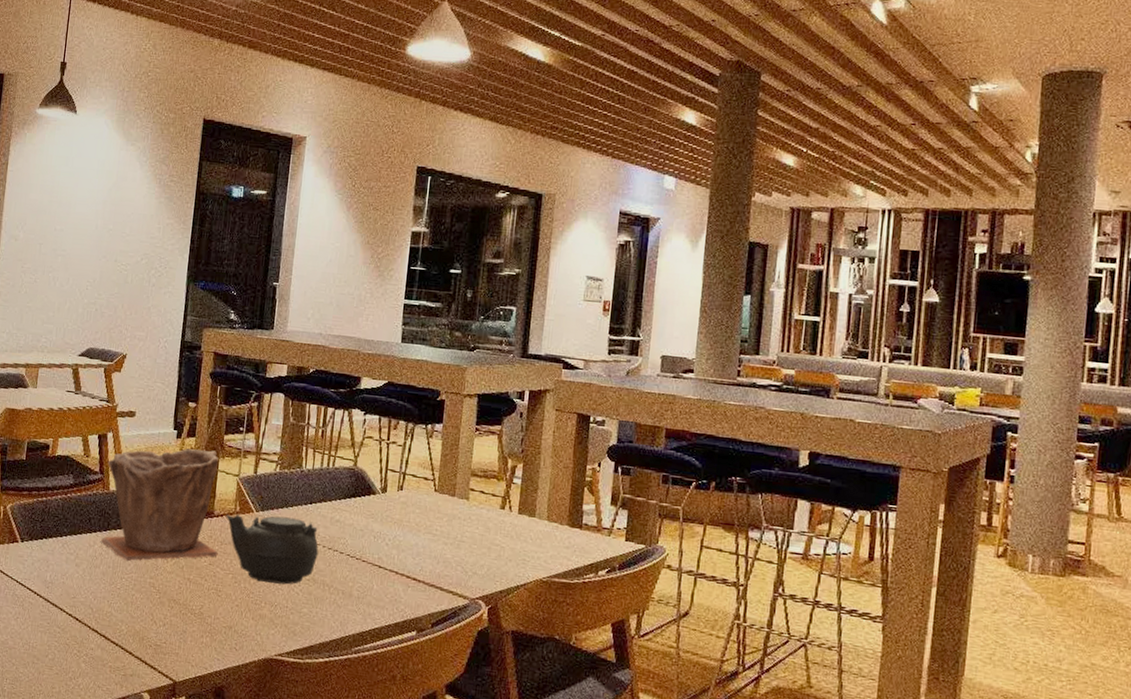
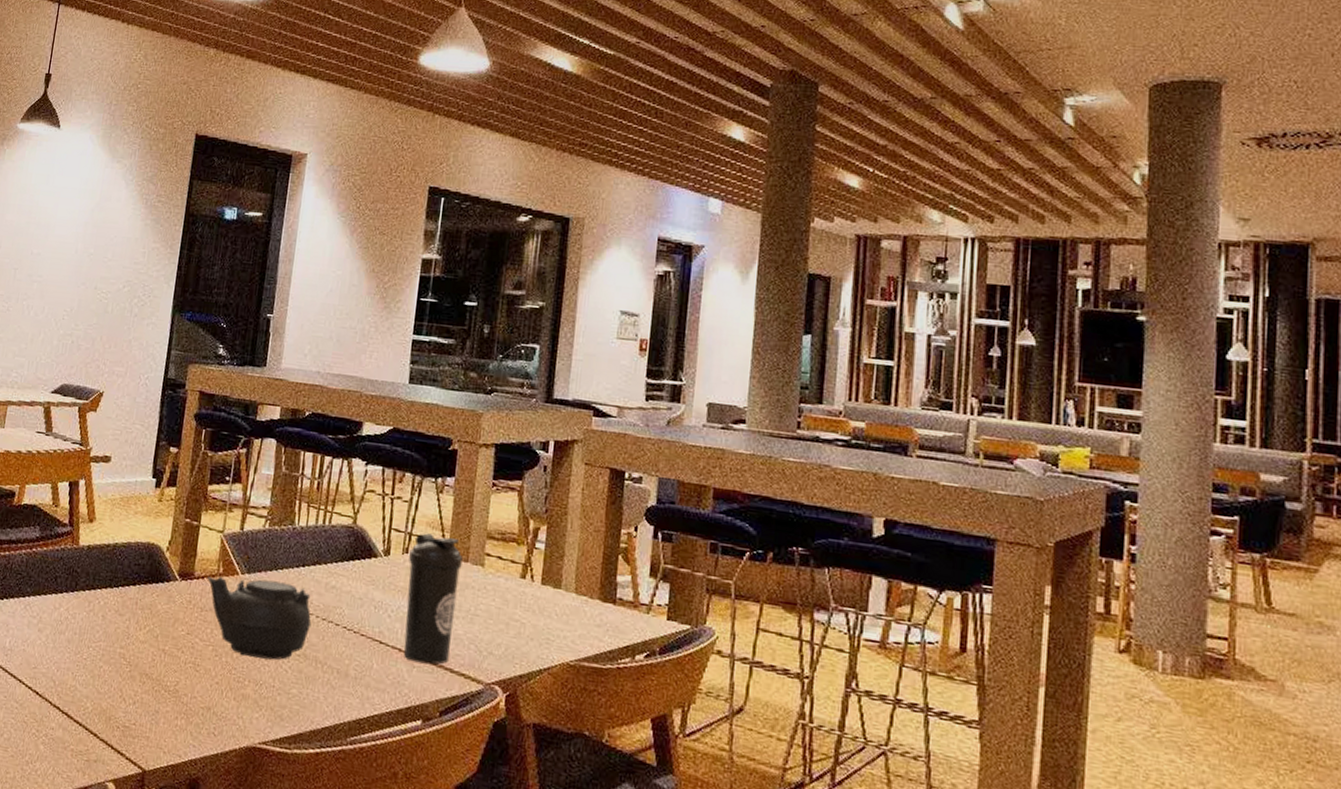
plant pot: present [101,448,219,562] -> none [67,499,202,628]
water bottle: none [399,472,450,584] -> present [403,533,463,665]

